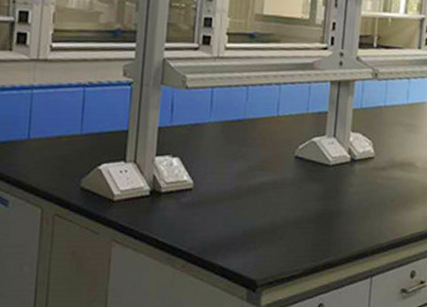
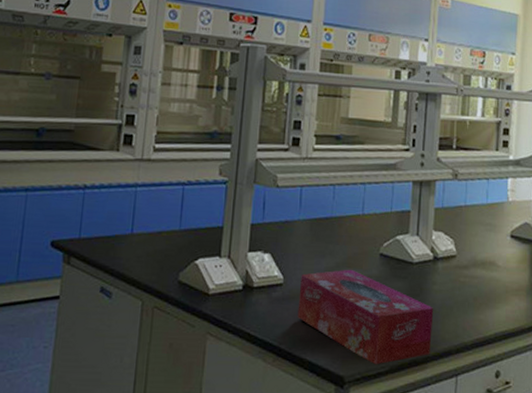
tissue box: none [208,172,350,268] -> present [297,269,434,365]

